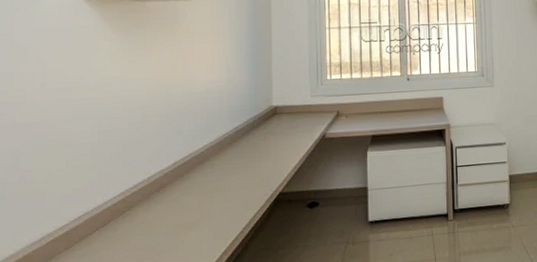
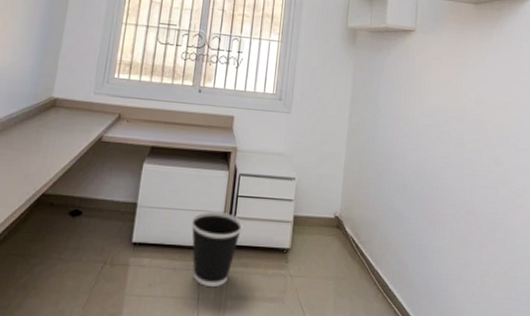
wastebasket: none [419,182,465,248] -> present [191,211,243,287]

